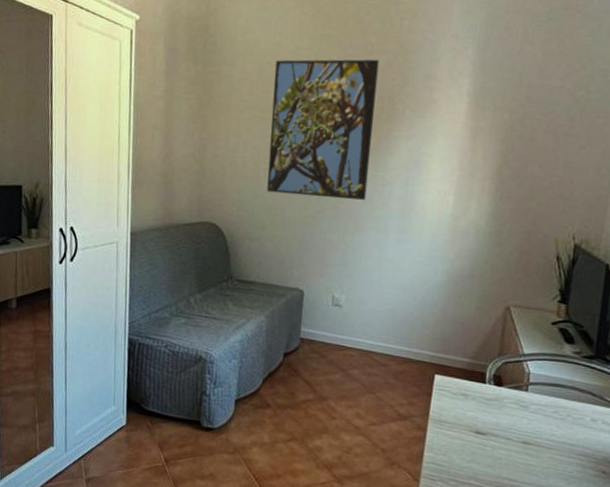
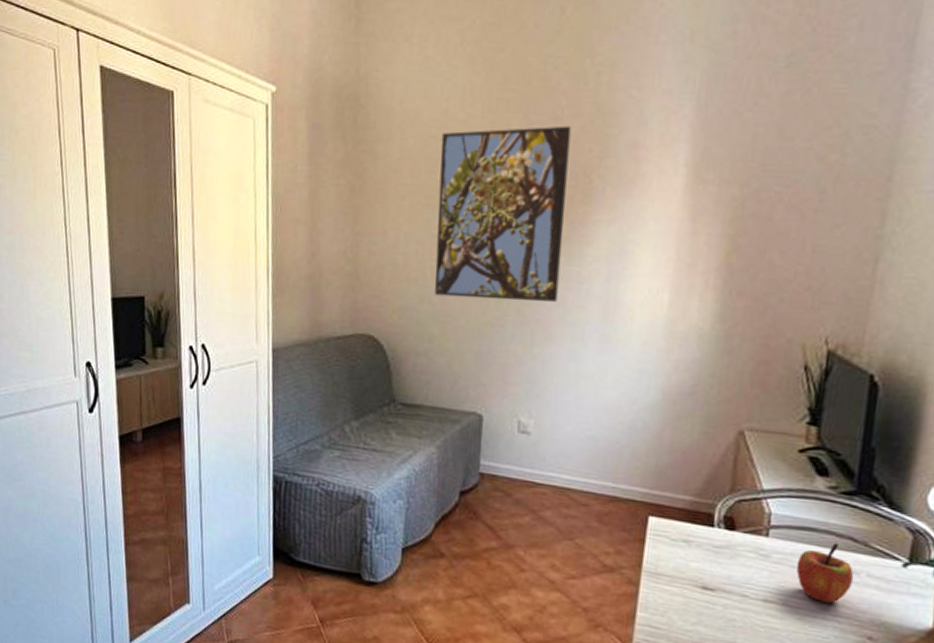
apple: none [548,397,593,444] -> present [796,543,854,603]

